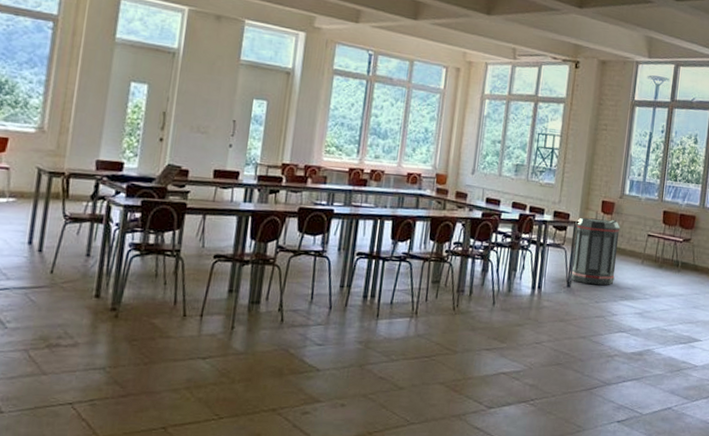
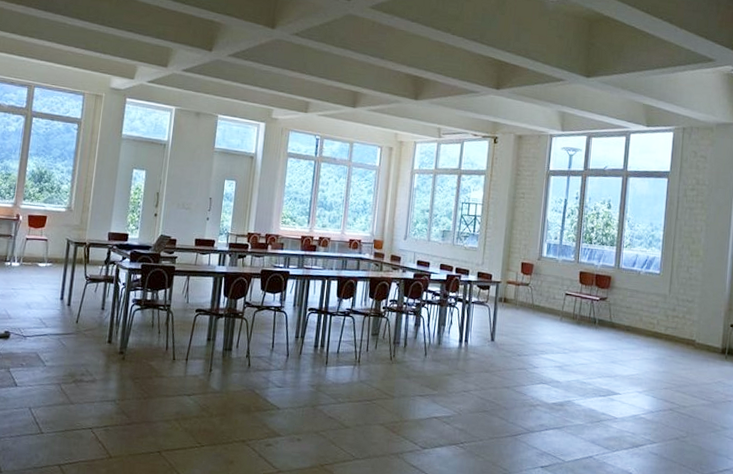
trash can: present [569,217,620,286] -> none [493,277,539,340]

